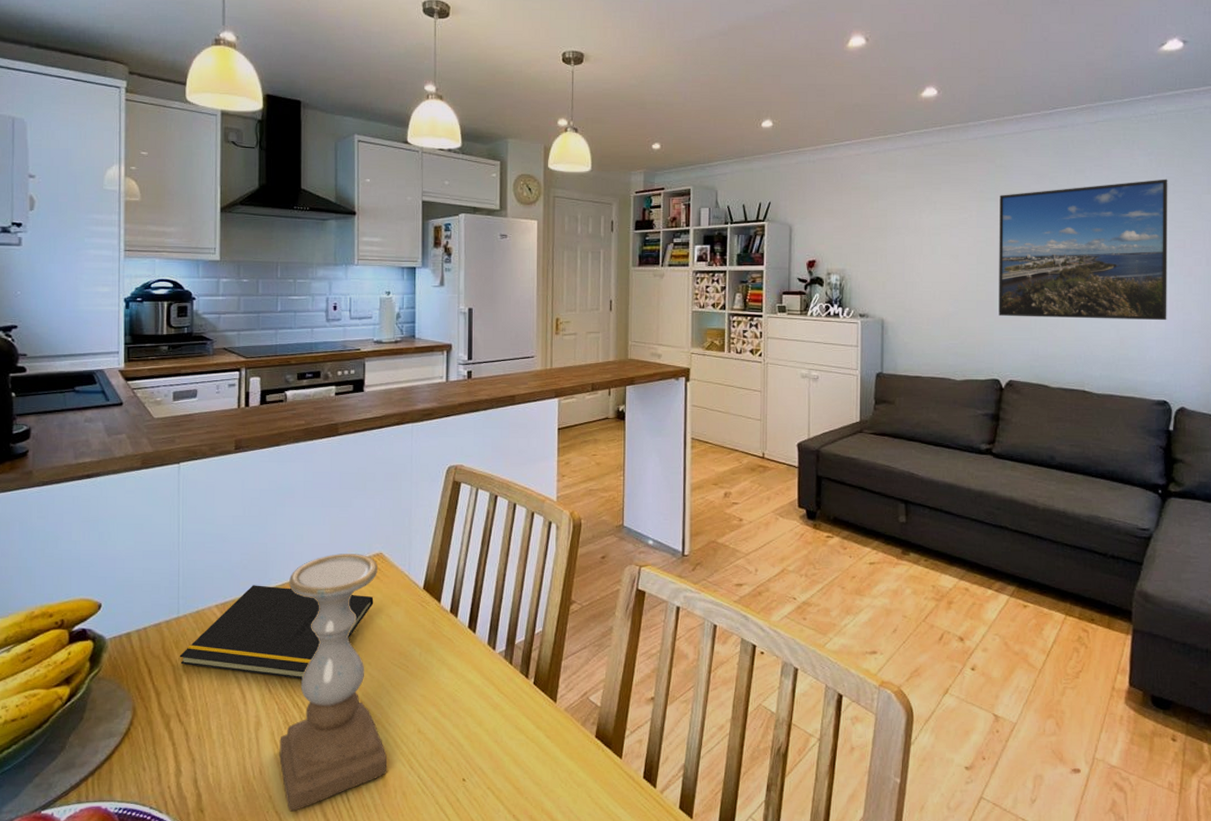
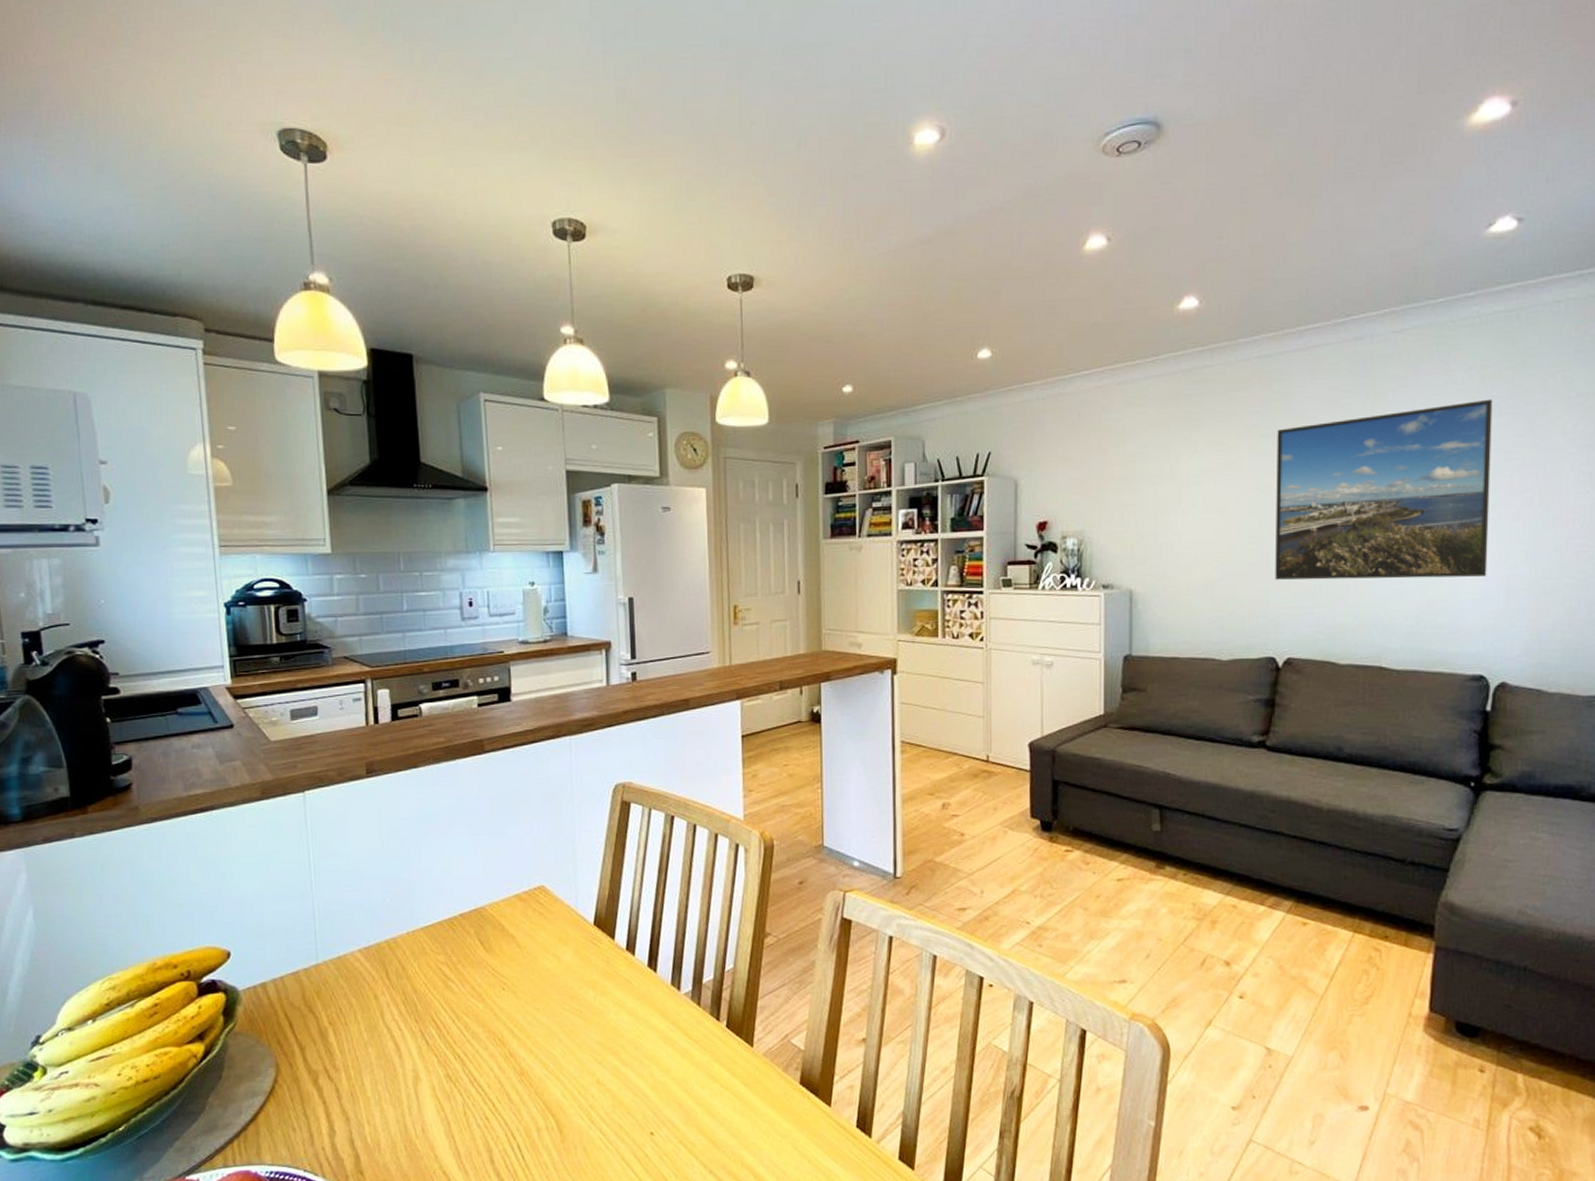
notepad: present [179,585,374,680] -> none [322,926,538,1029]
candle holder: present [279,553,388,812] -> none [440,887,565,1172]

